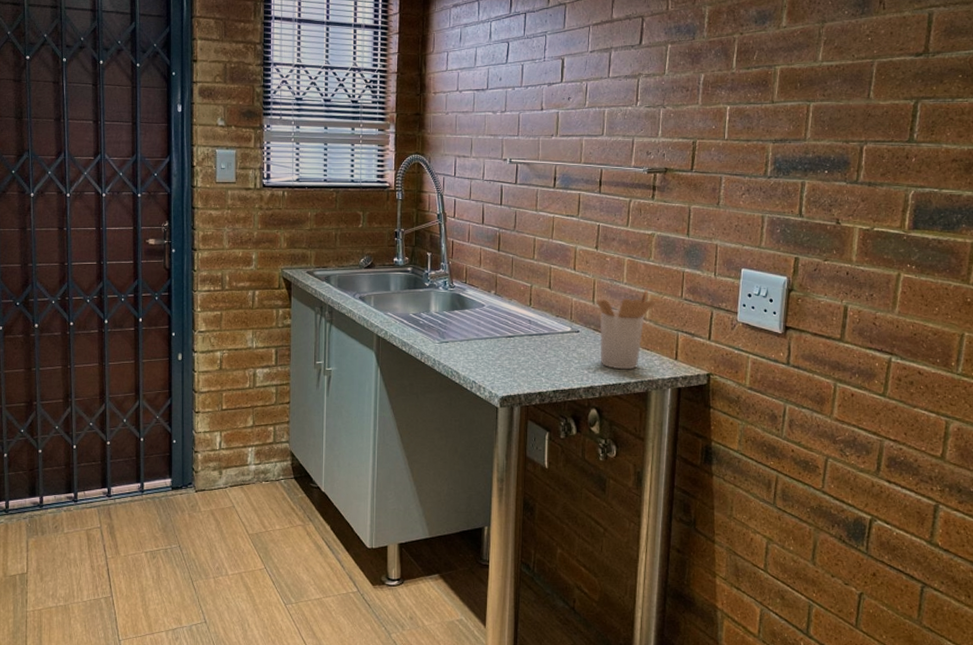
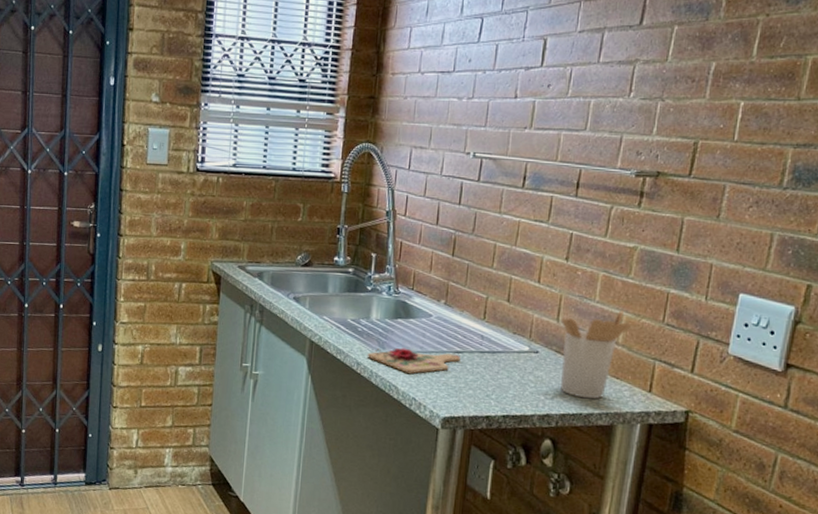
cutting board: none [429,336,513,359] -> present [367,347,462,374]

